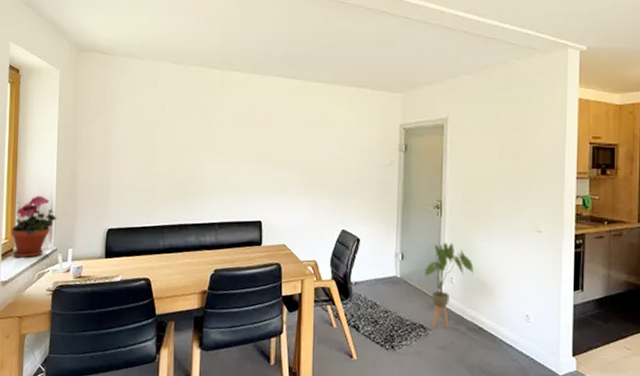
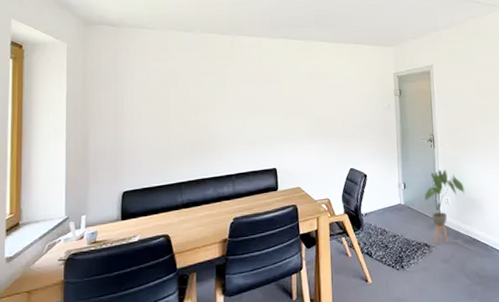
potted plant: present [10,195,57,259] -> none [16,165,68,232]

